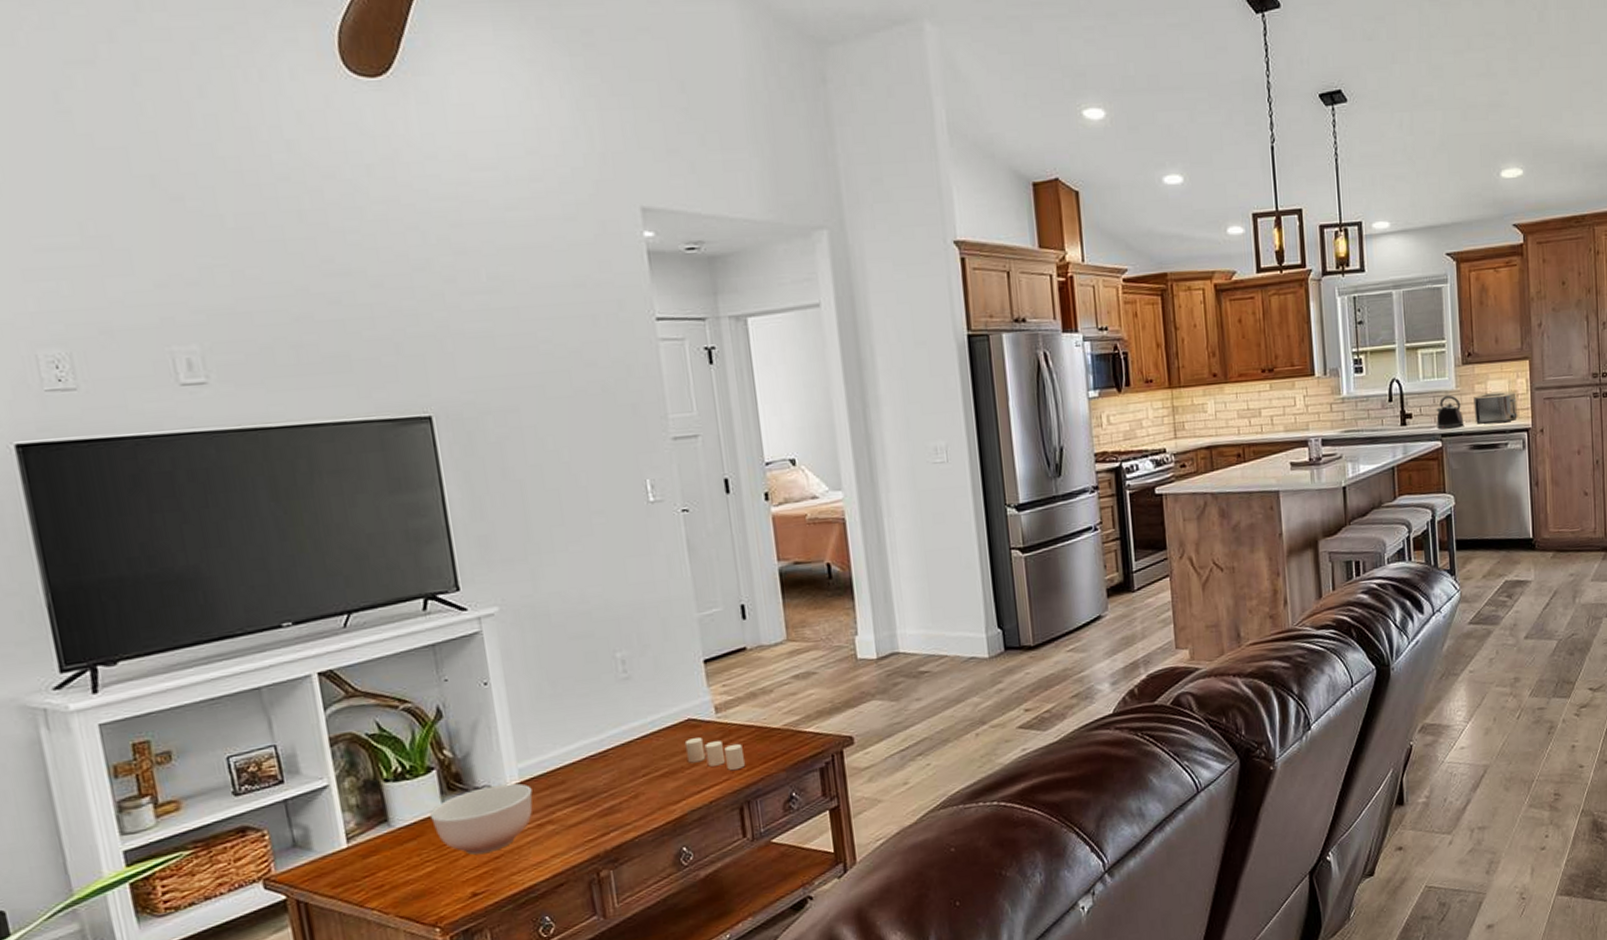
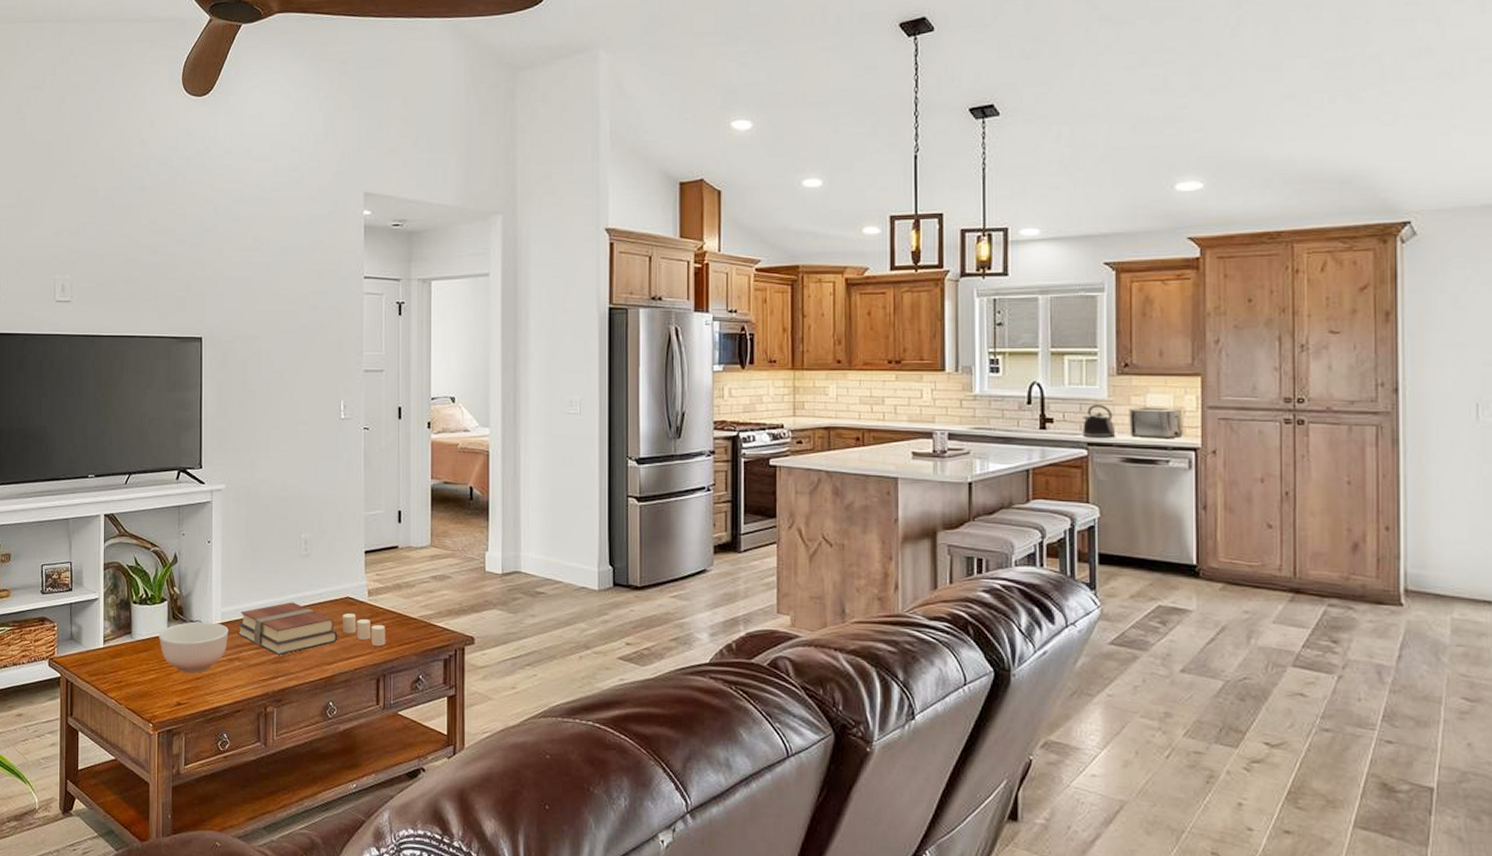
books: none [542,738,683,806] -> present [237,602,338,655]

